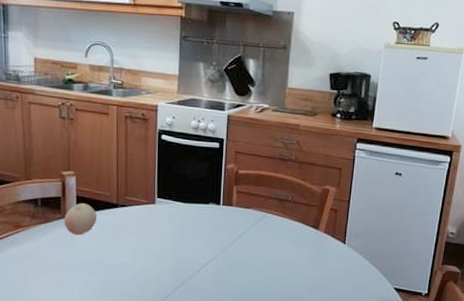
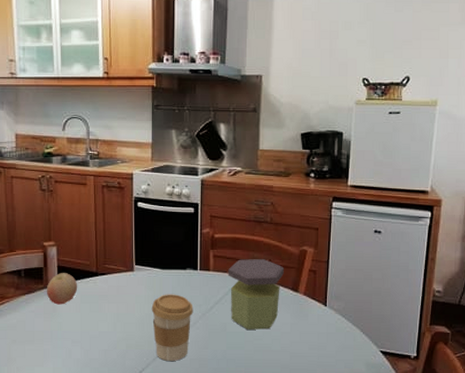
coffee cup: none [172,228,215,293] -> present [151,294,193,361]
jar: none [250,196,306,265] -> present [228,259,284,330]

